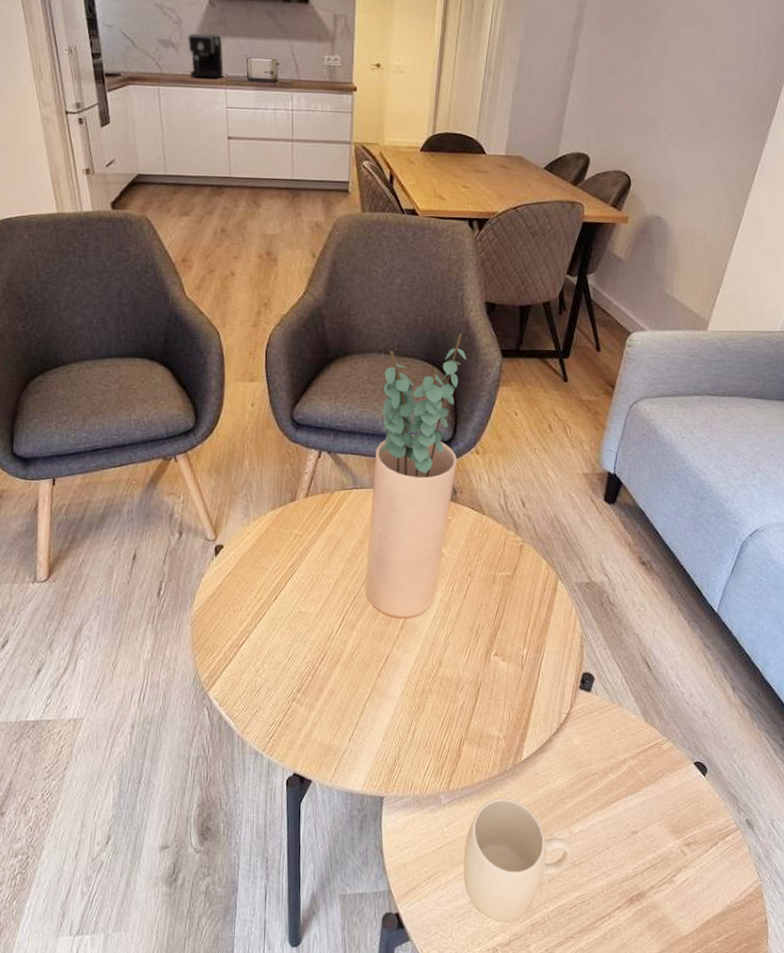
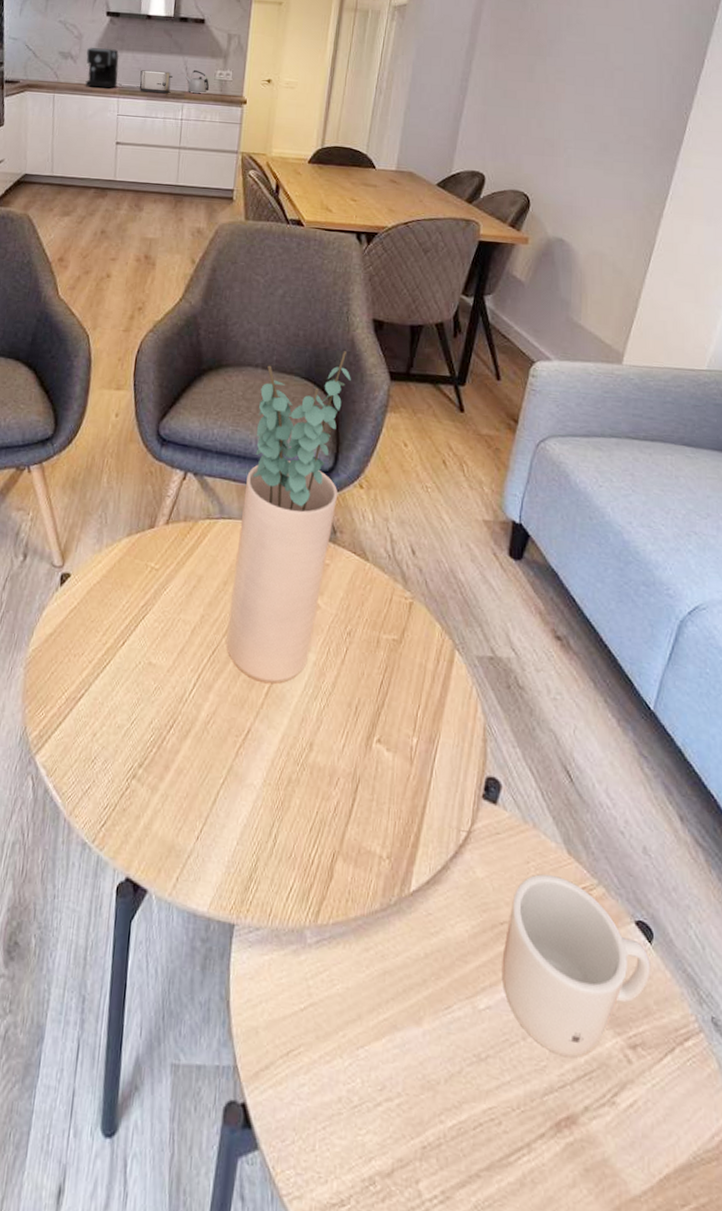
kettle: none [293,55,318,82] -> present [185,69,210,94]
mug: present [463,797,573,921] -> none [332,943,478,1138]
mug: none [592,737,704,857] -> present [501,874,651,1059]

